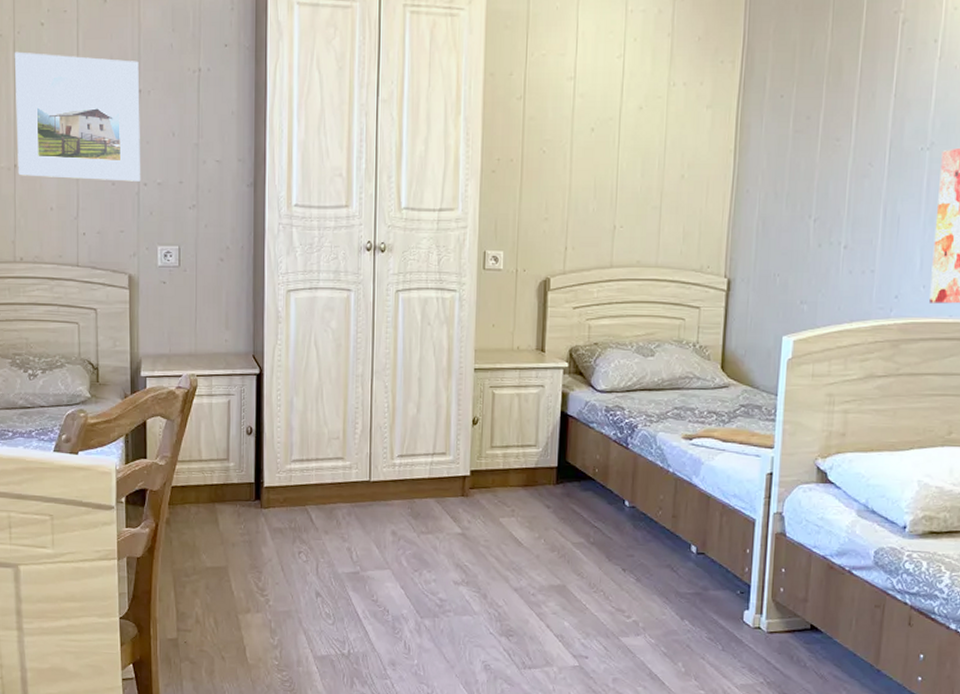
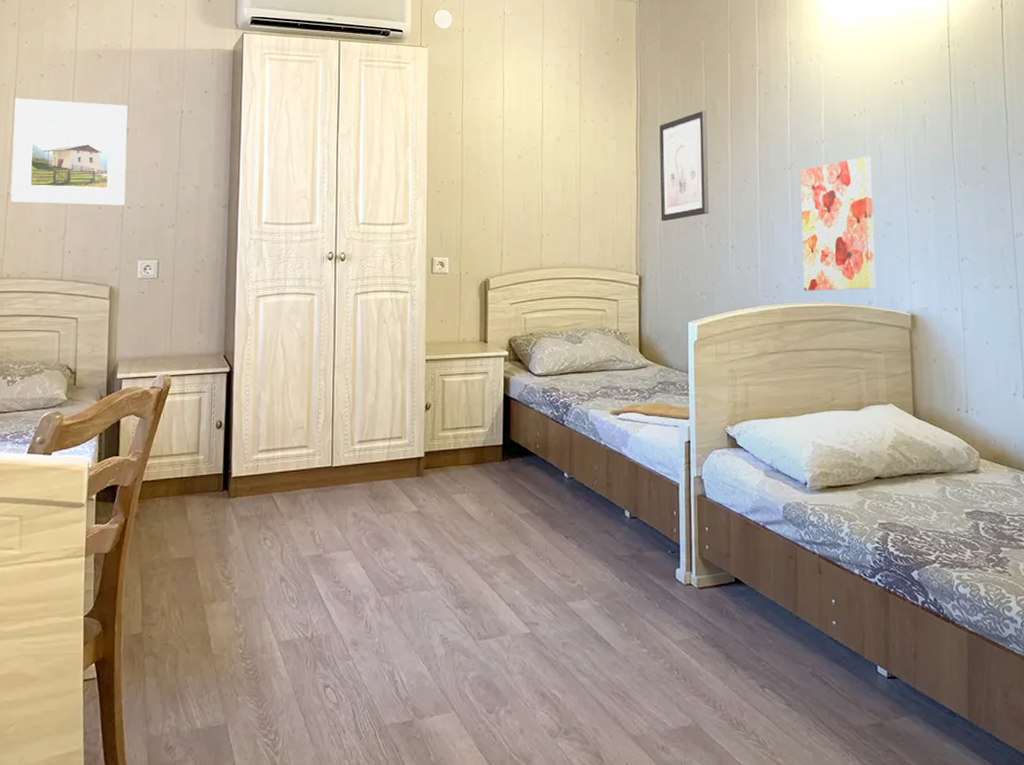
wall art: none [759,72,830,214] -> present [659,111,709,222]

